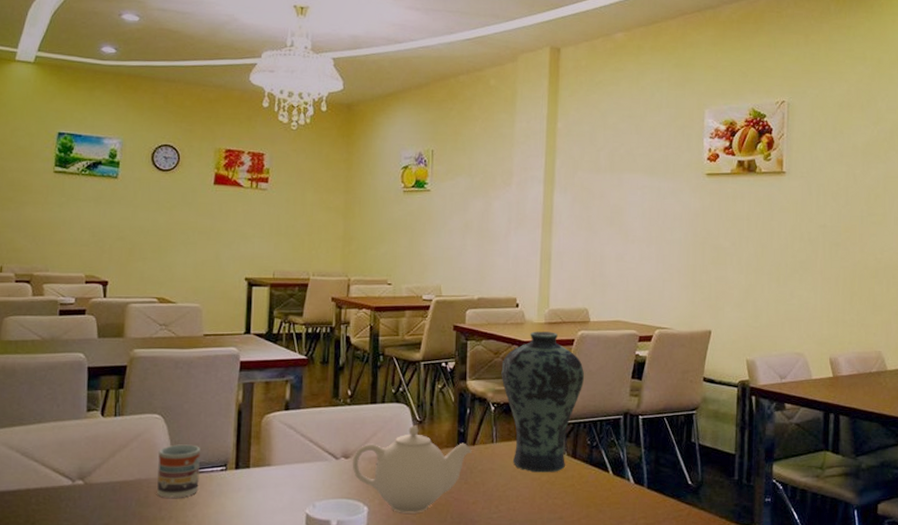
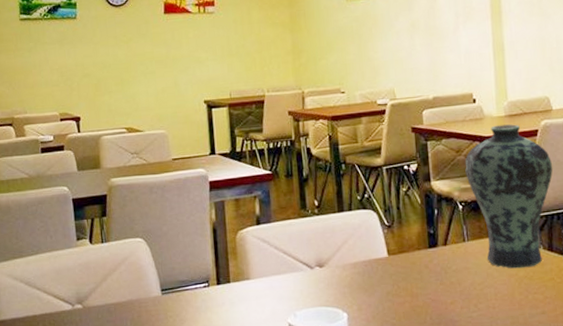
cup: present [157,444,200,498] -> none [145,264,186,316]
teapot: present [352,425,472,513] -> none [326,230,444,317]

